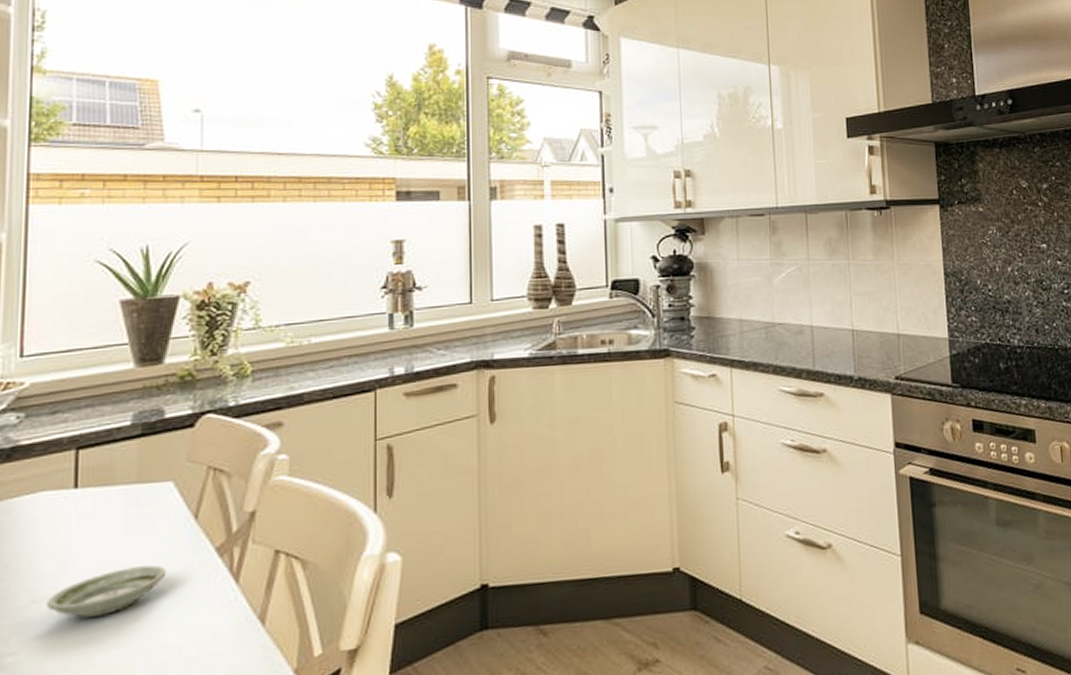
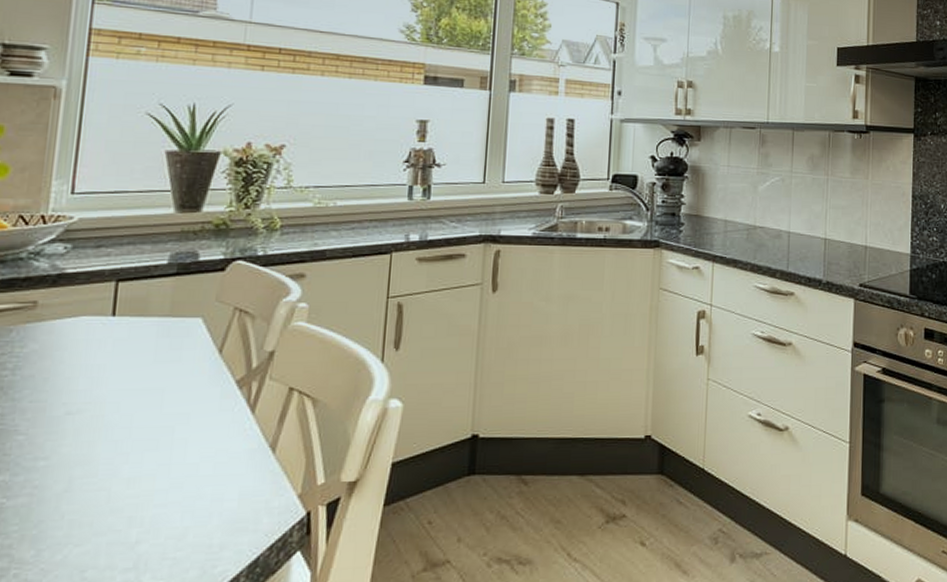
saucer: present [46,565,167,618] -> none [79,391,191,432]

